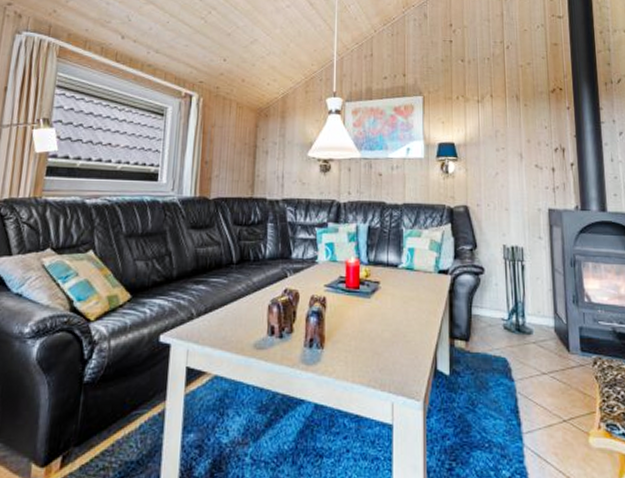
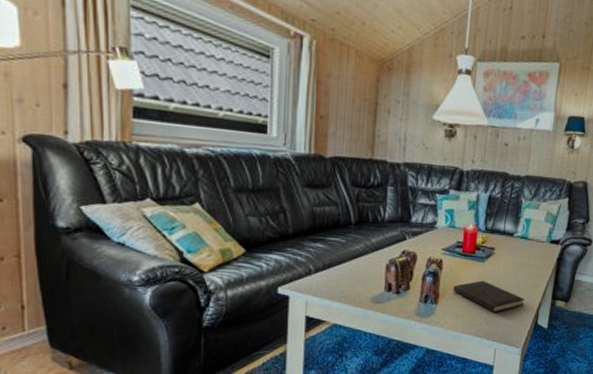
hardcover book: none [339,319,420,357] -> present [453,280,526,312]

